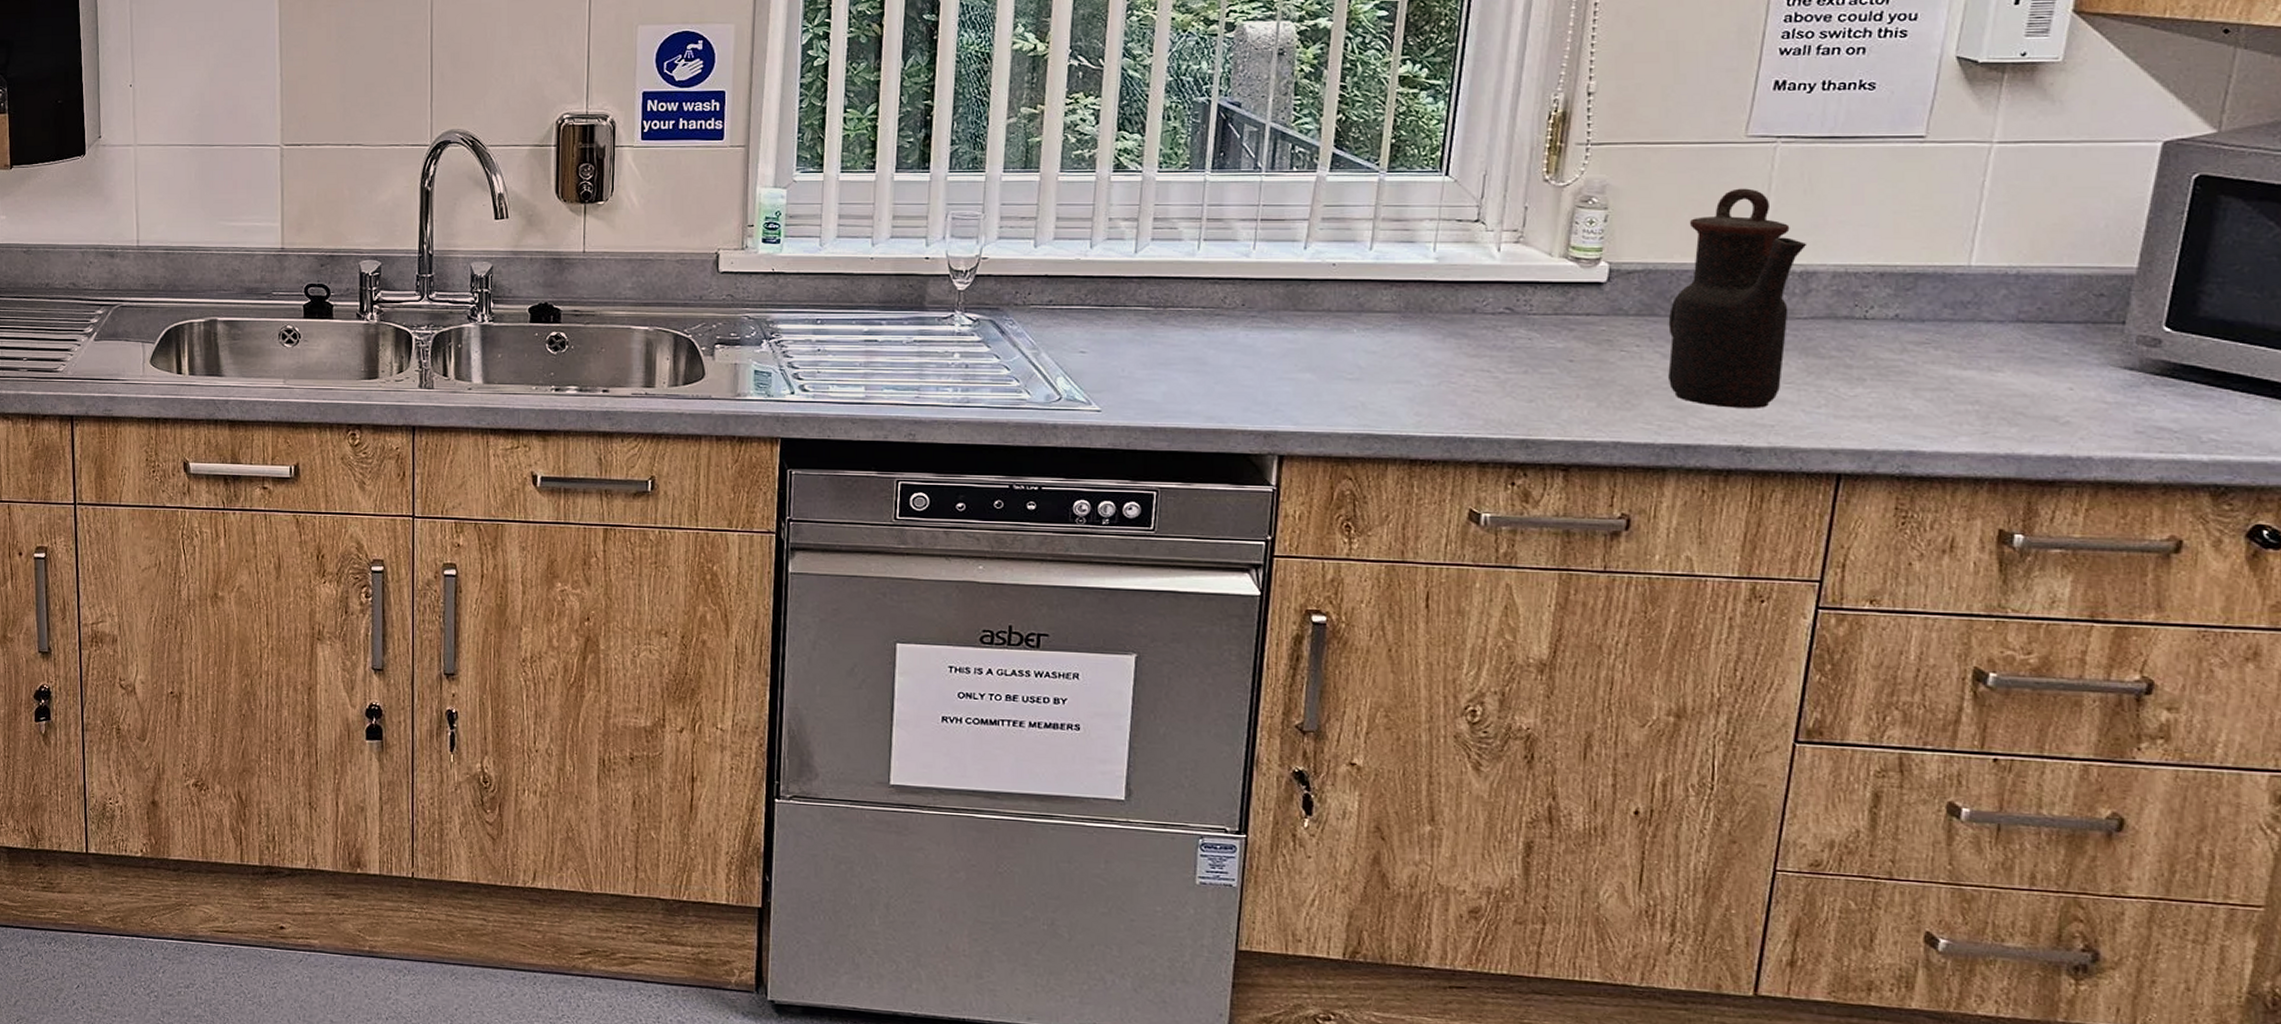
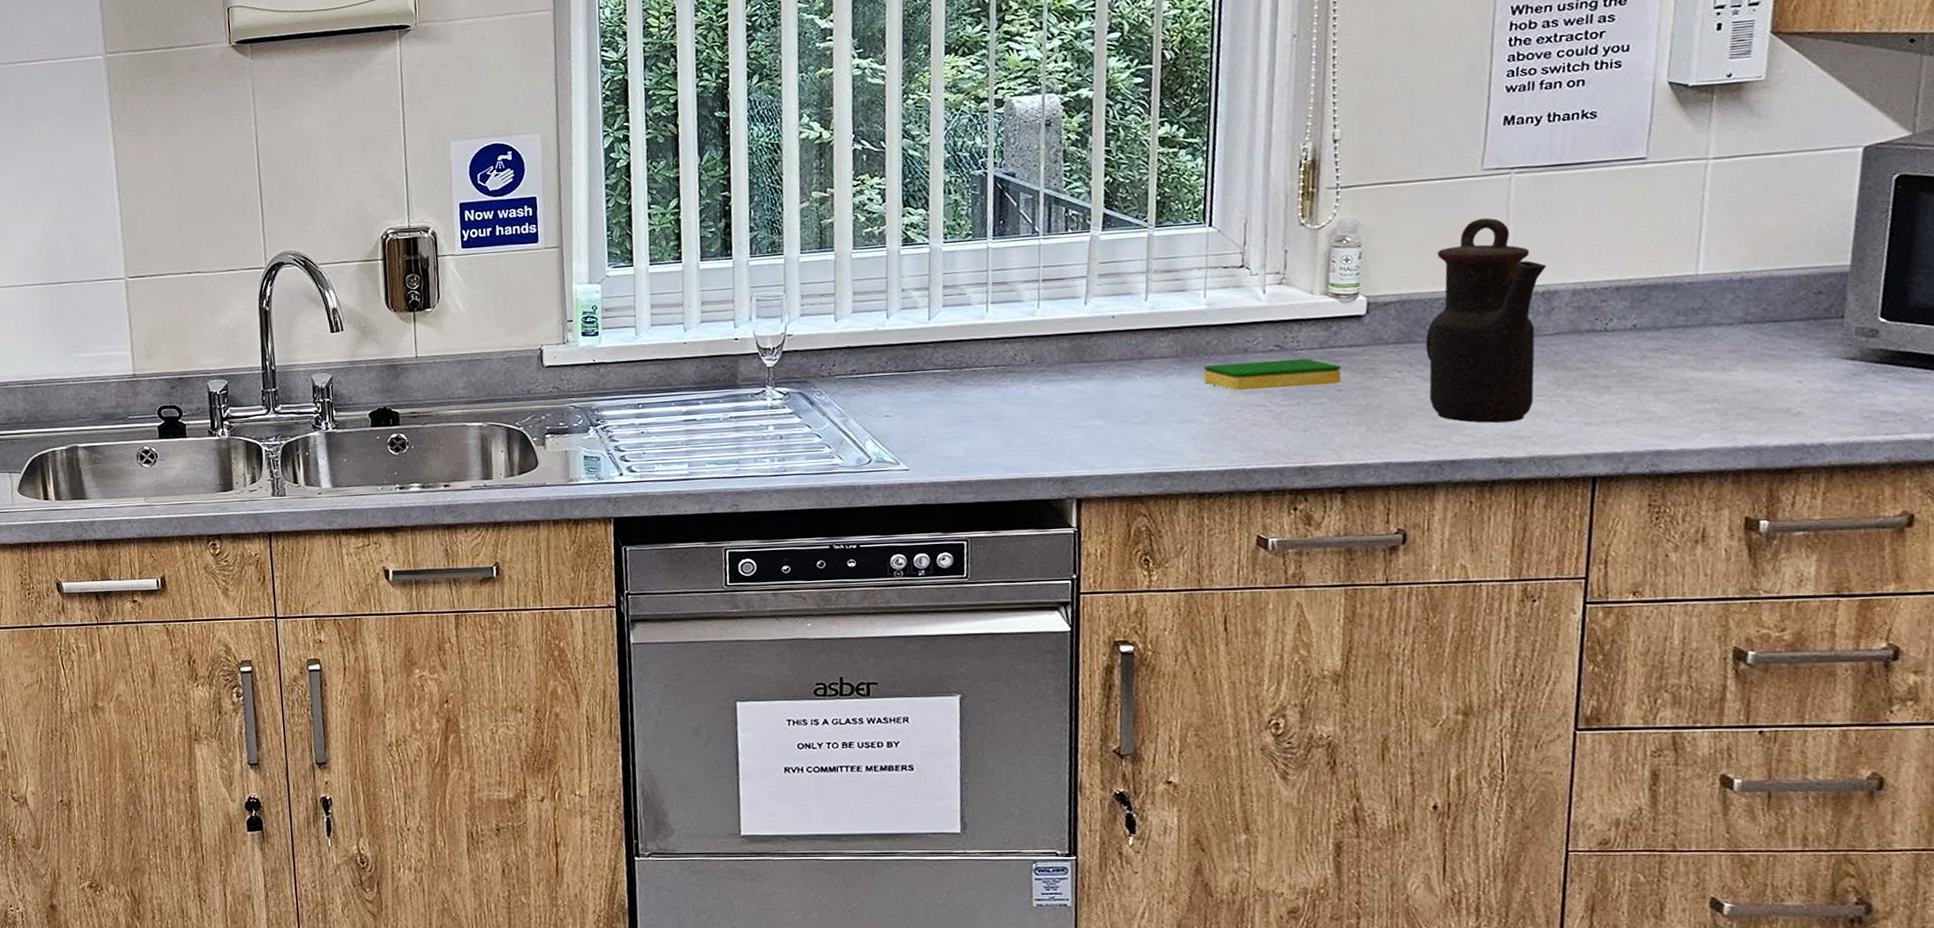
dish sponge: none [1425,323,1575,354] -> present [1203,358,1342,391]

